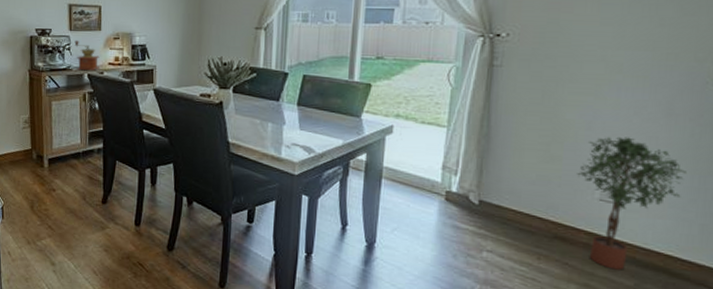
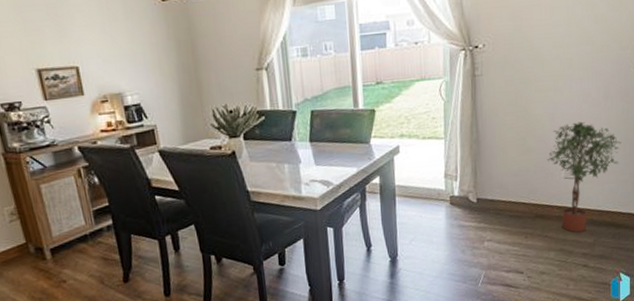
coffee grinder: present [74,40,100,71] -> none [53,109,91,145]

